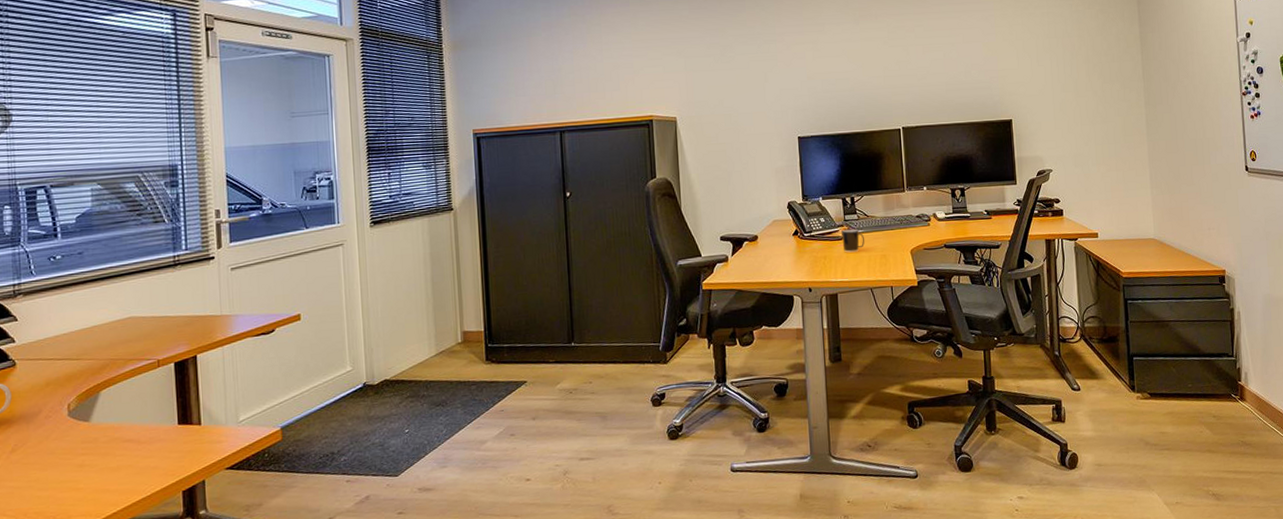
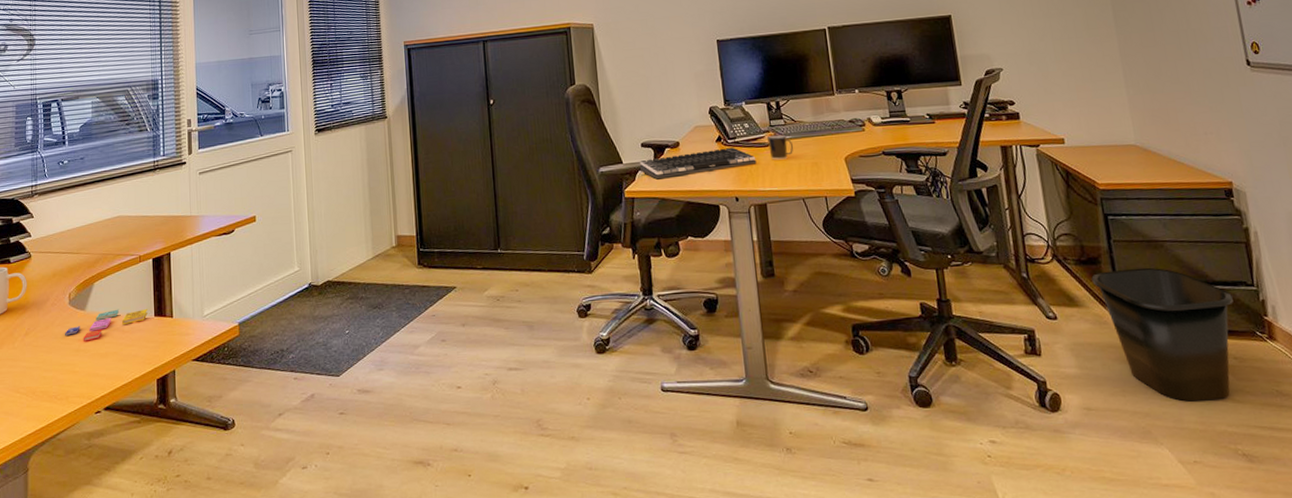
books: none [63,416,170,456] -> present [64,308,148,342]
computer keyboard: none [717,240,830,272] -> present [639,147,757,180]
waste bin: none [1110,343,1217,454] -> present [1091,267,1233,402]

